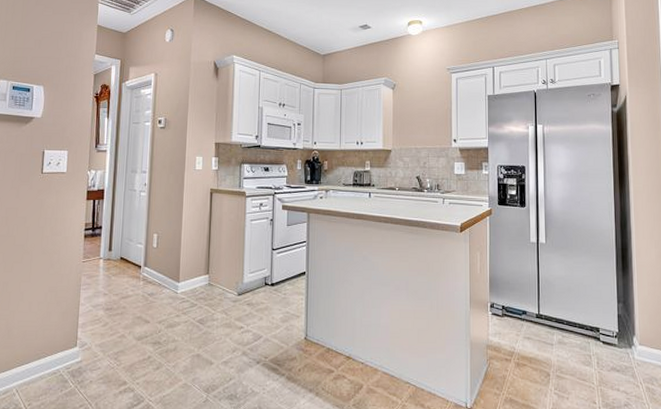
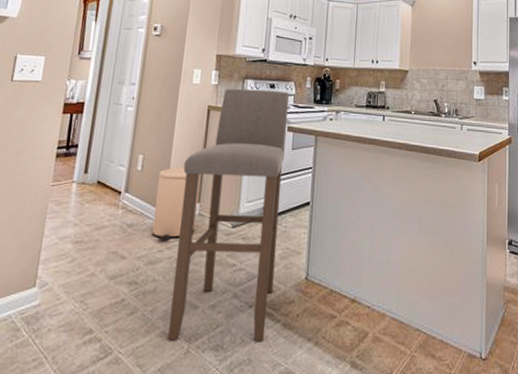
pedal bin: none [169,242,207,307] -> present [151,166,200,241]
bar stool: none [189,172,283,393] -> present [168,88,290,342]

